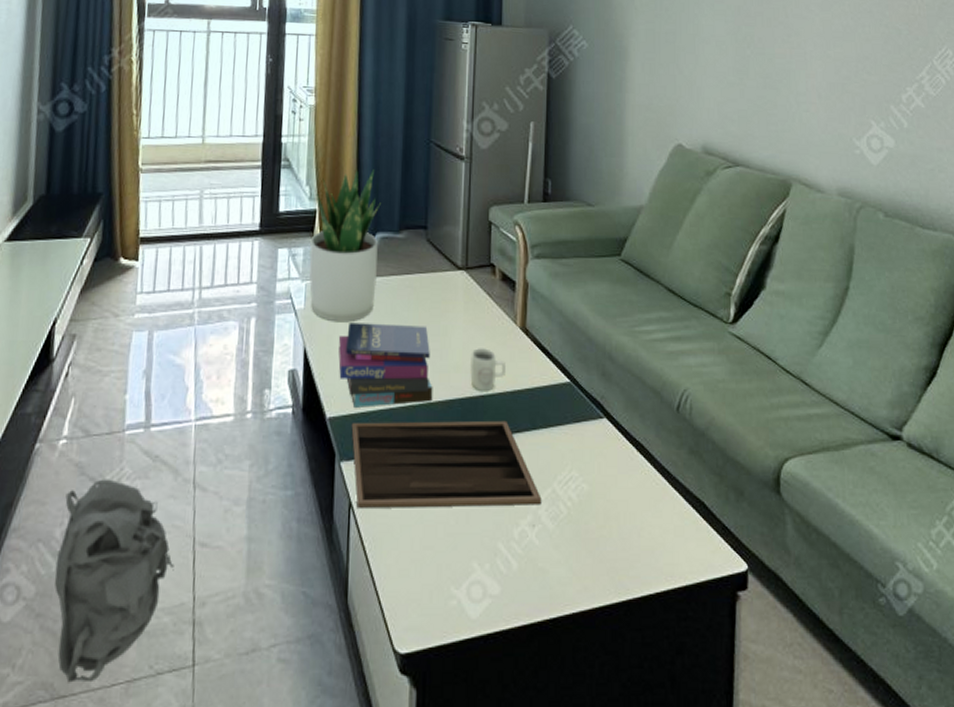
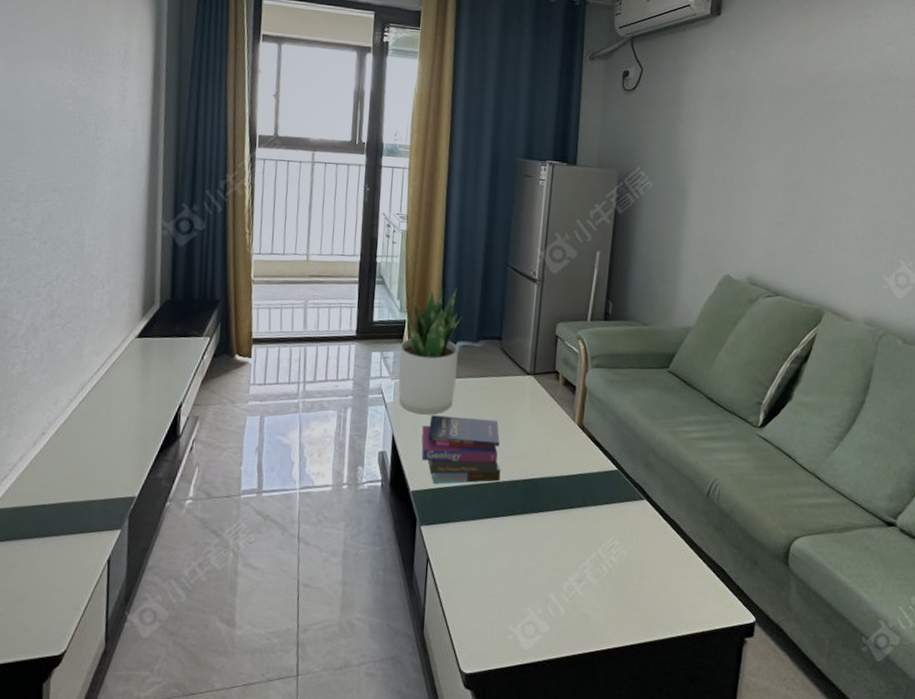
backpack: present [54,479,175,683] -> none [184,532,282,685]
tray: present [351,420,542,510] -> none [430,495,588,566]
mug: present [470,348,505,391] -> none [533,440,564,475]

